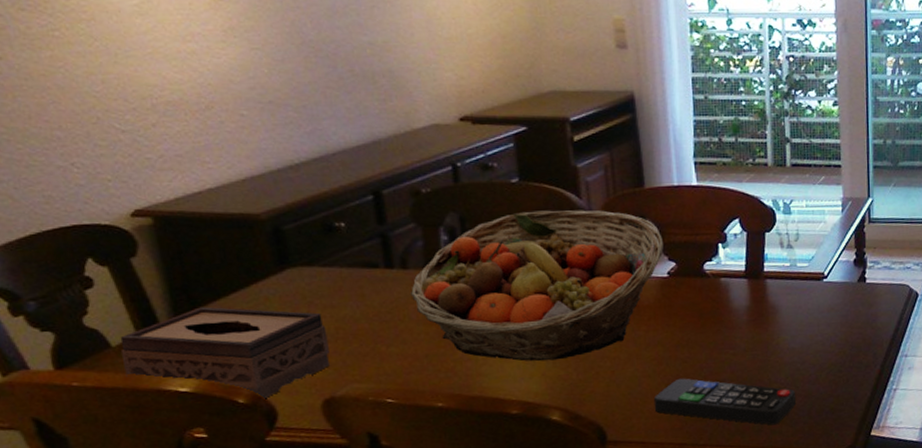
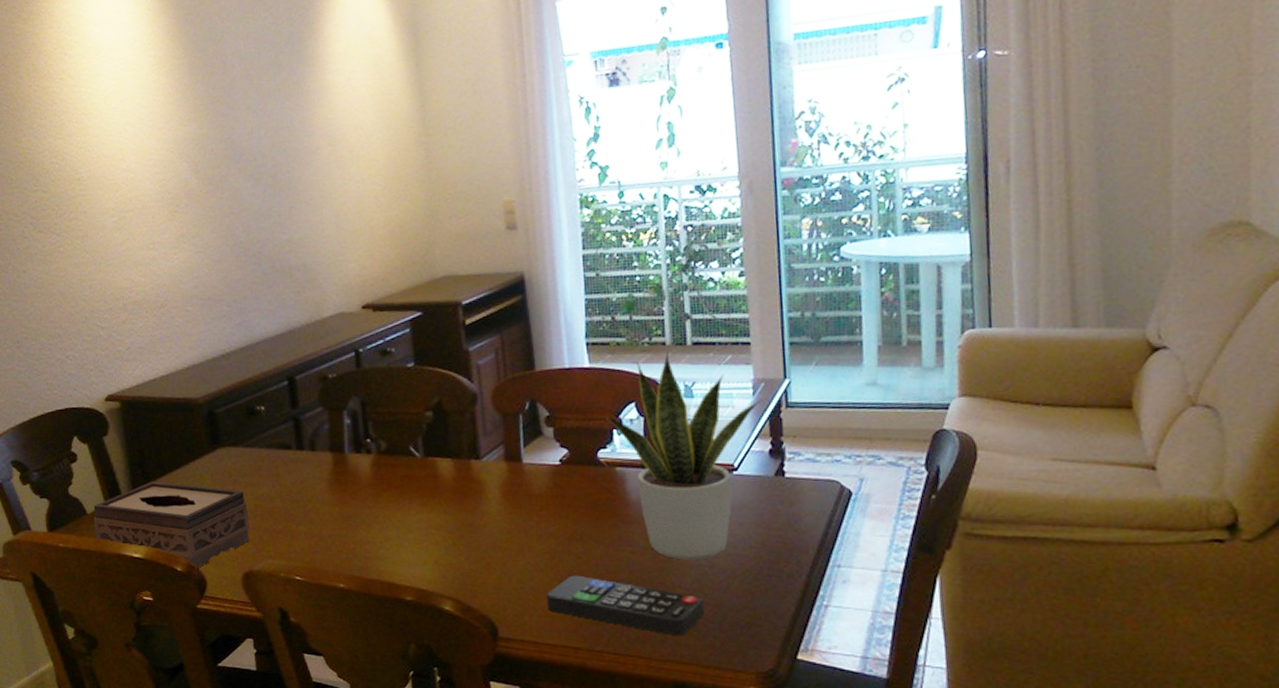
fruit basket: present [409,210,663,361] -> none [317,394,555,548]
potted plant: none [711,171,850,359] -> present [605,350,763,560]

